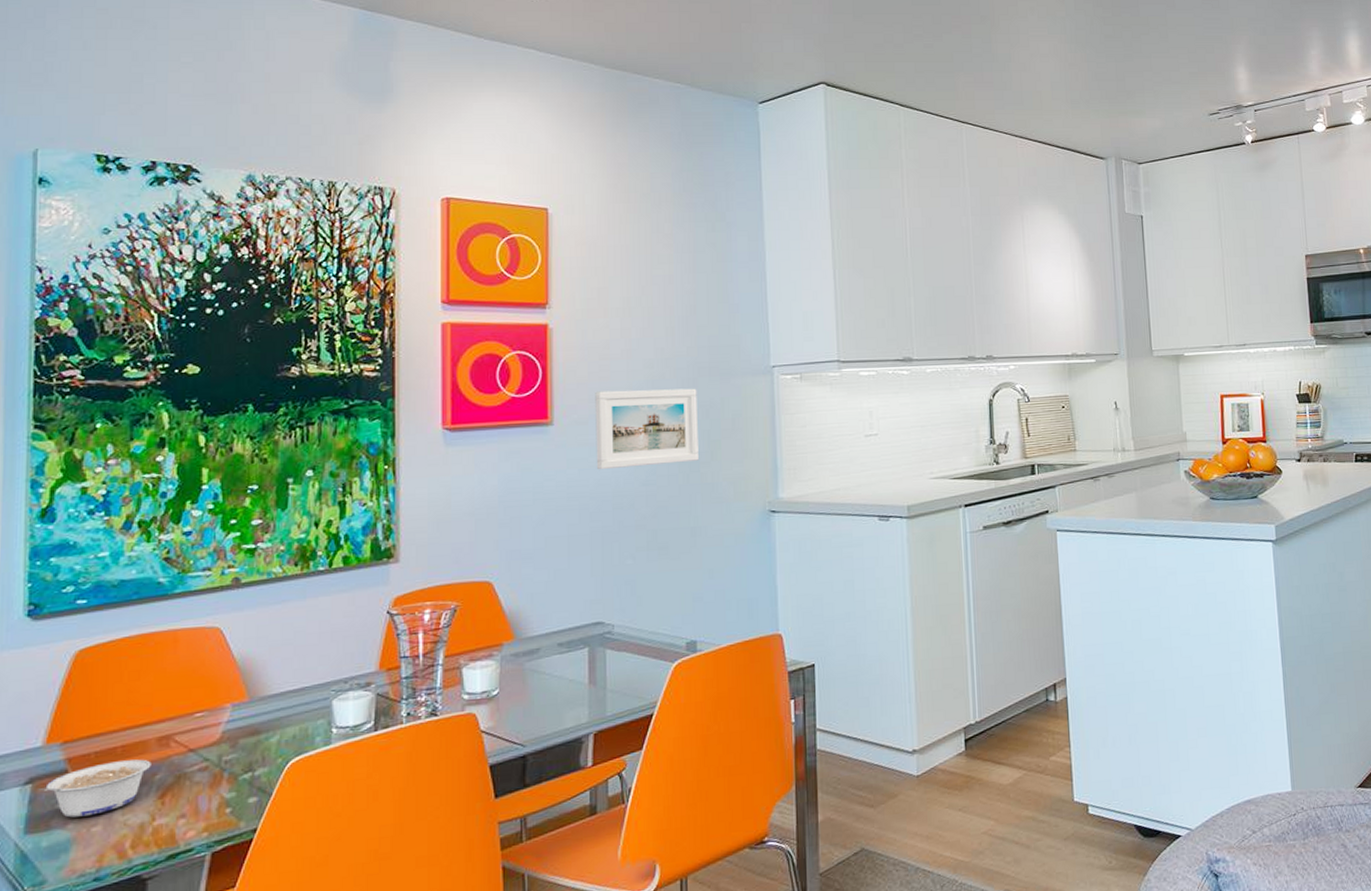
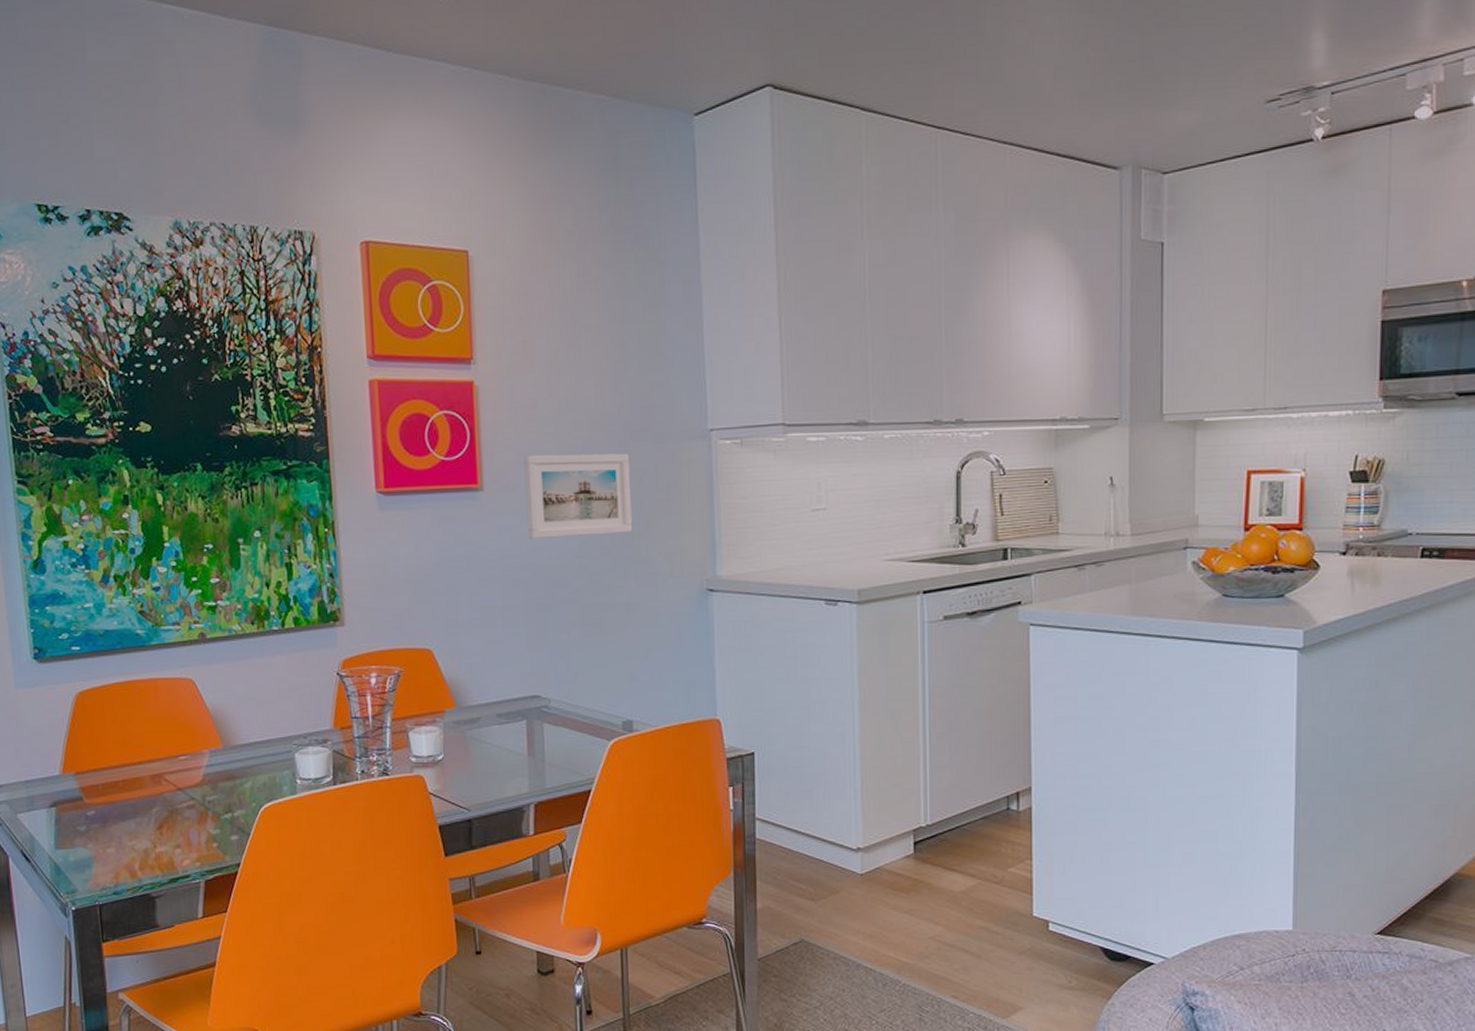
legume: present [37,759,151,818] -> none [60,793,148,839]

